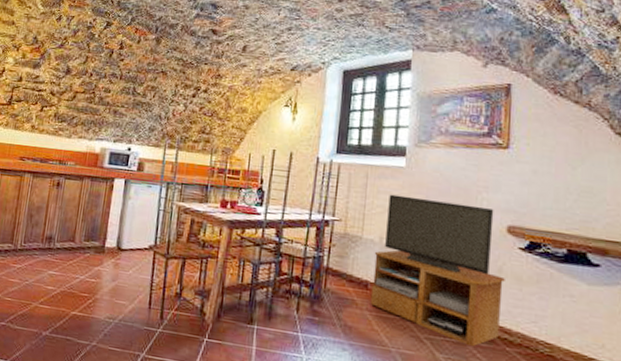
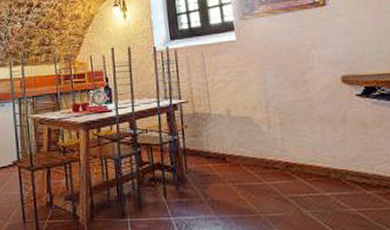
tv stand: present [370,194,505,347] -> none [225,63,357,197]

